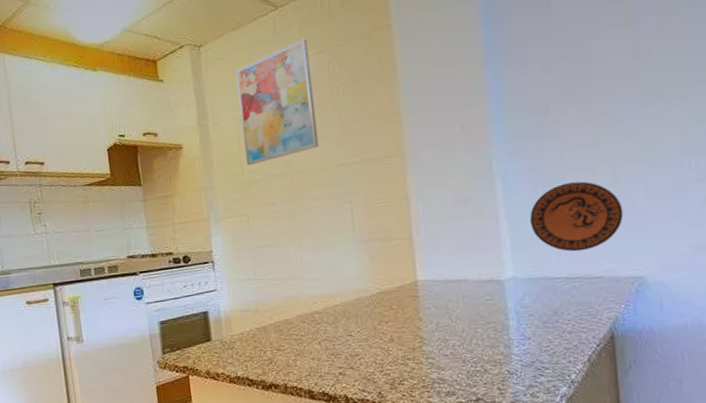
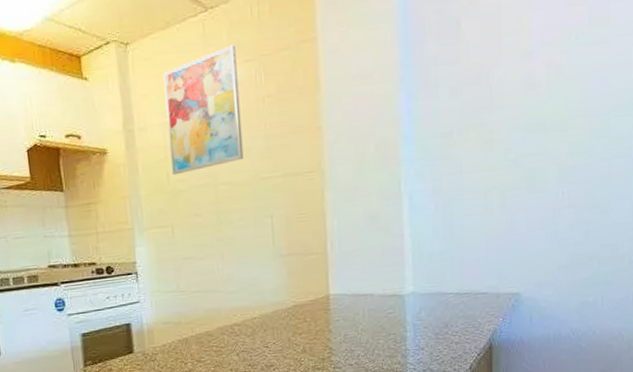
decorative plate: present [530,181,624,252] -> none [430,204,507,270]

